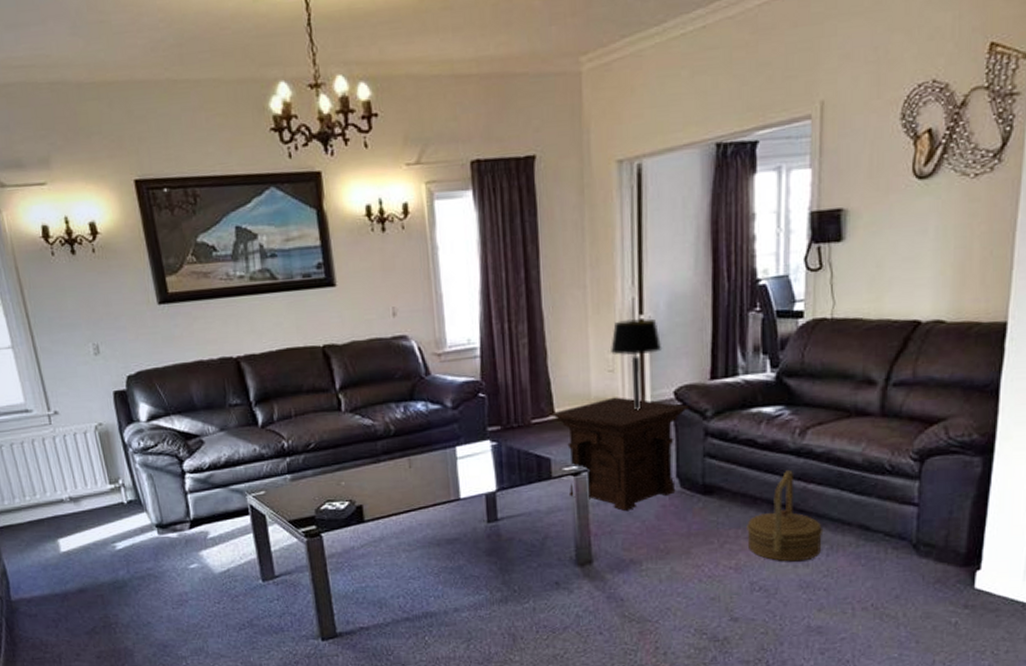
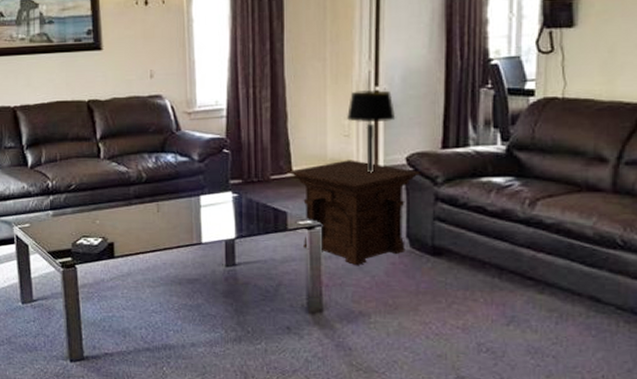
basket: present [747,469,824,562] -> none [475,237,553,327]

